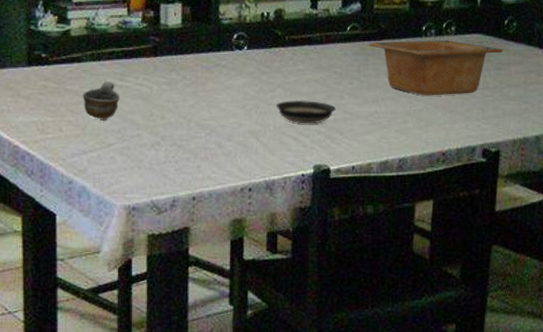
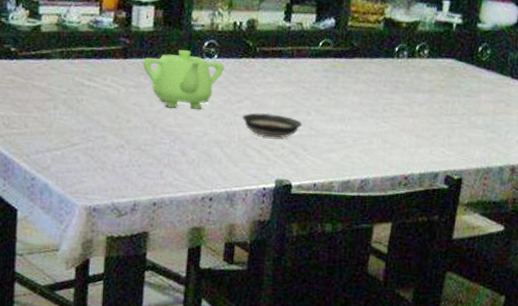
cup: present [83,81,121,120] -> none [50,80,88,119]
teapot: none [173,44,255,102] -> present [142,50,224,109]
serving bowl: present [369,40,503,96] -> none [340,60,475,119]

